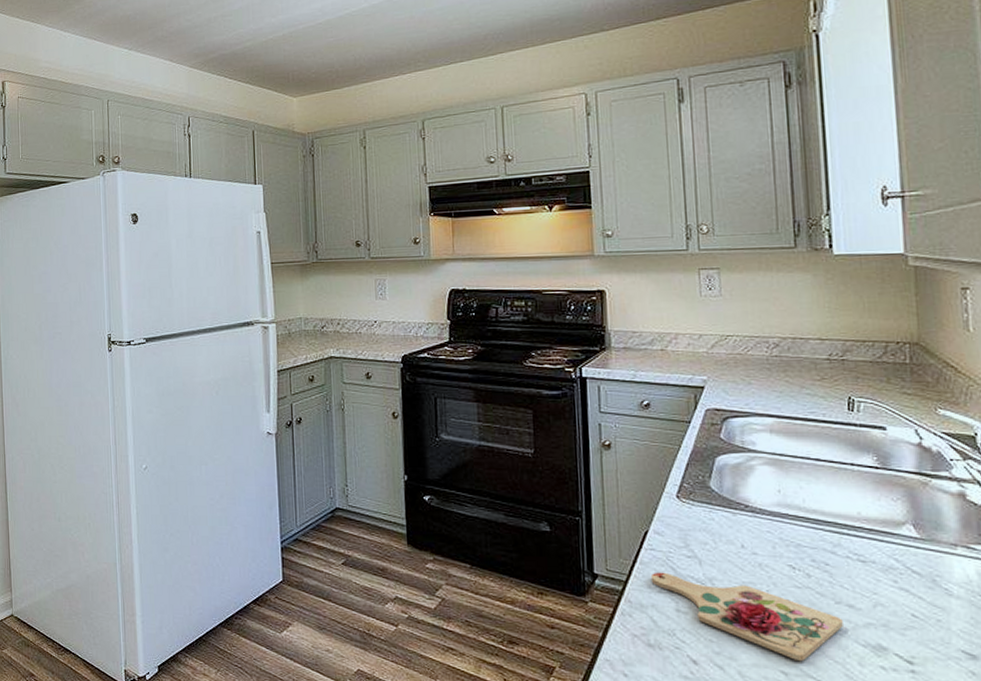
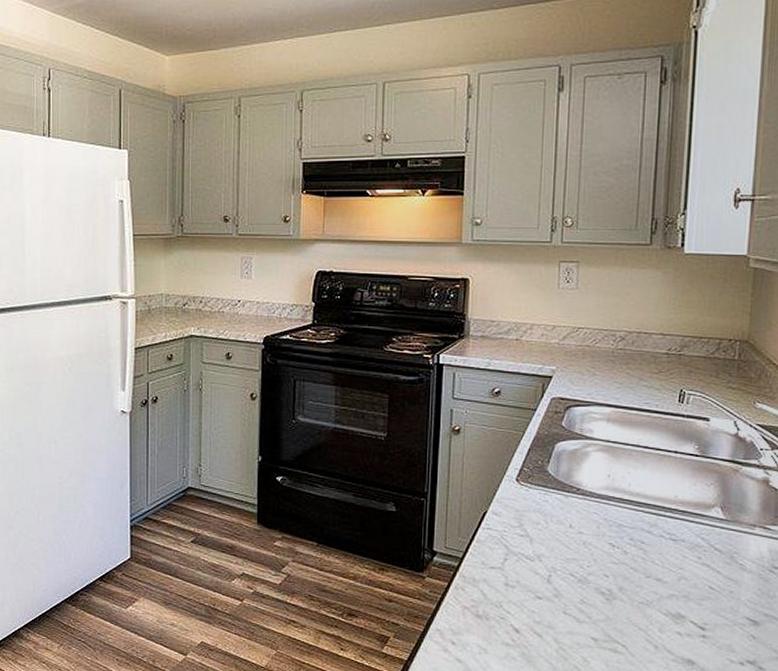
cutting board: present [650,572,843,661] -> none [485,549,650,628]

